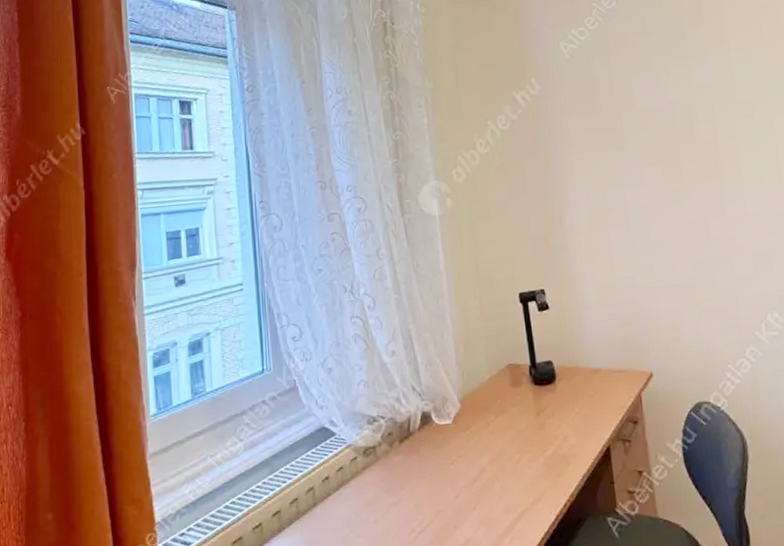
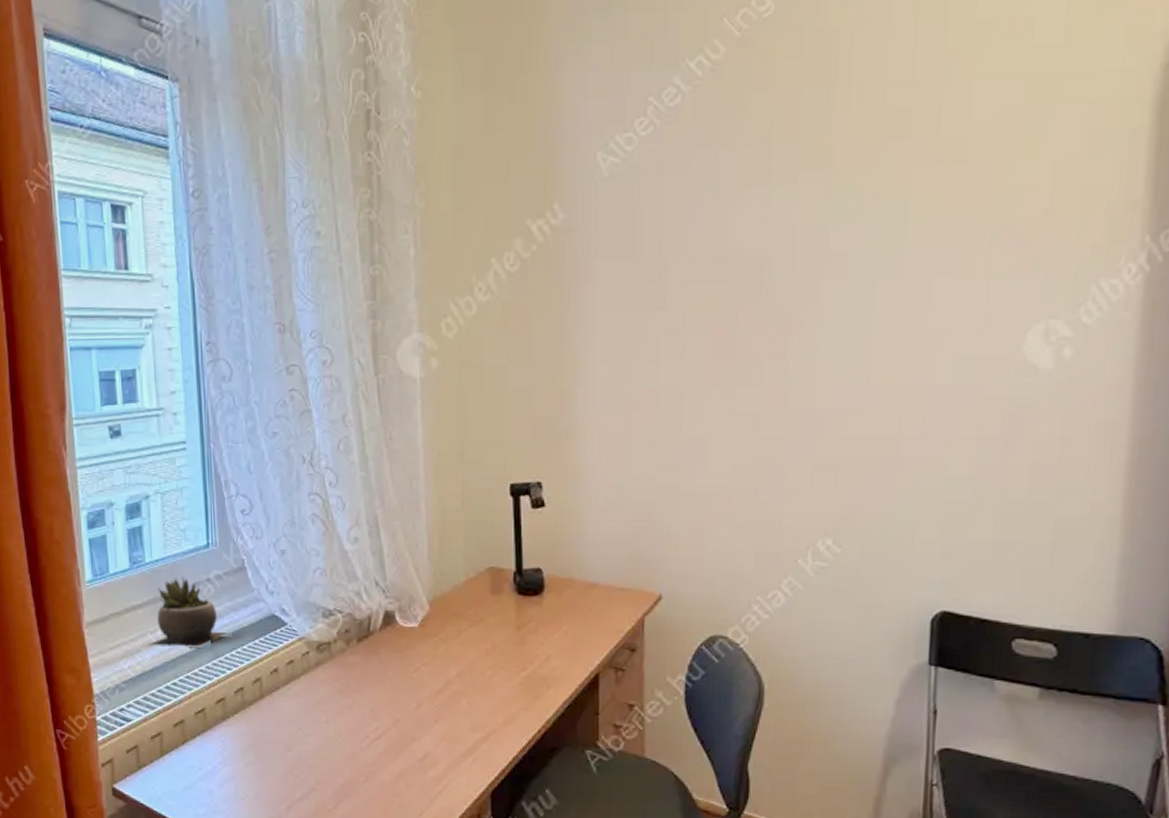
succulent plant: none [207,401,284,469] -> present [147,577,230,647]

